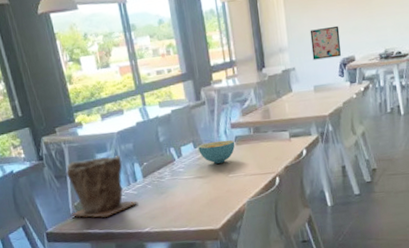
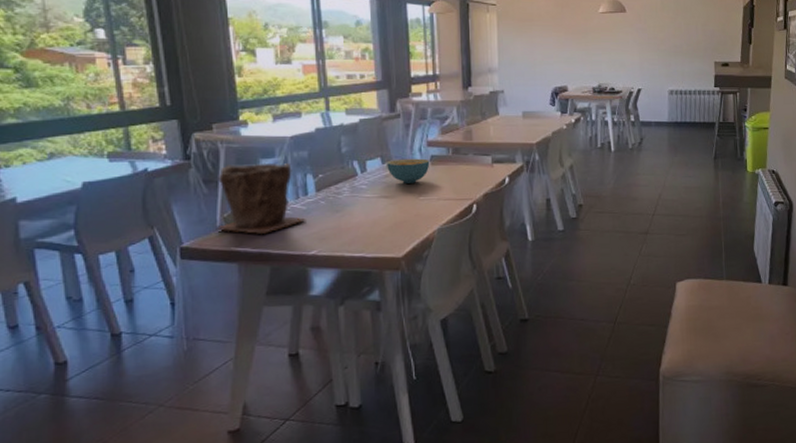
wall art: present [309,25,341,60] -> none [522,53,554,85]

